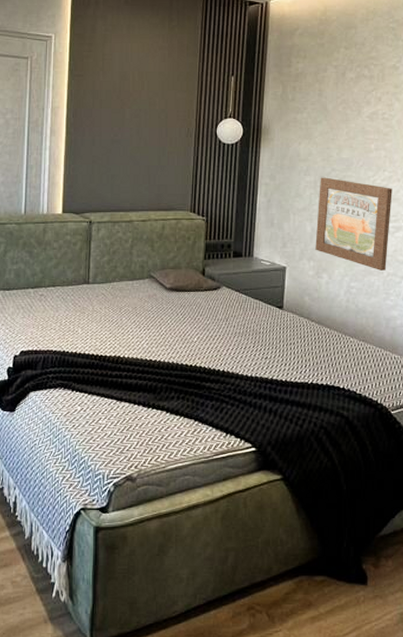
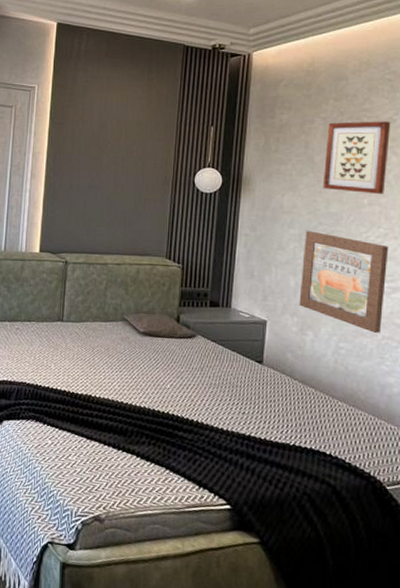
wall art: none [335,69,395,139] -> present [323,121,391,194]

